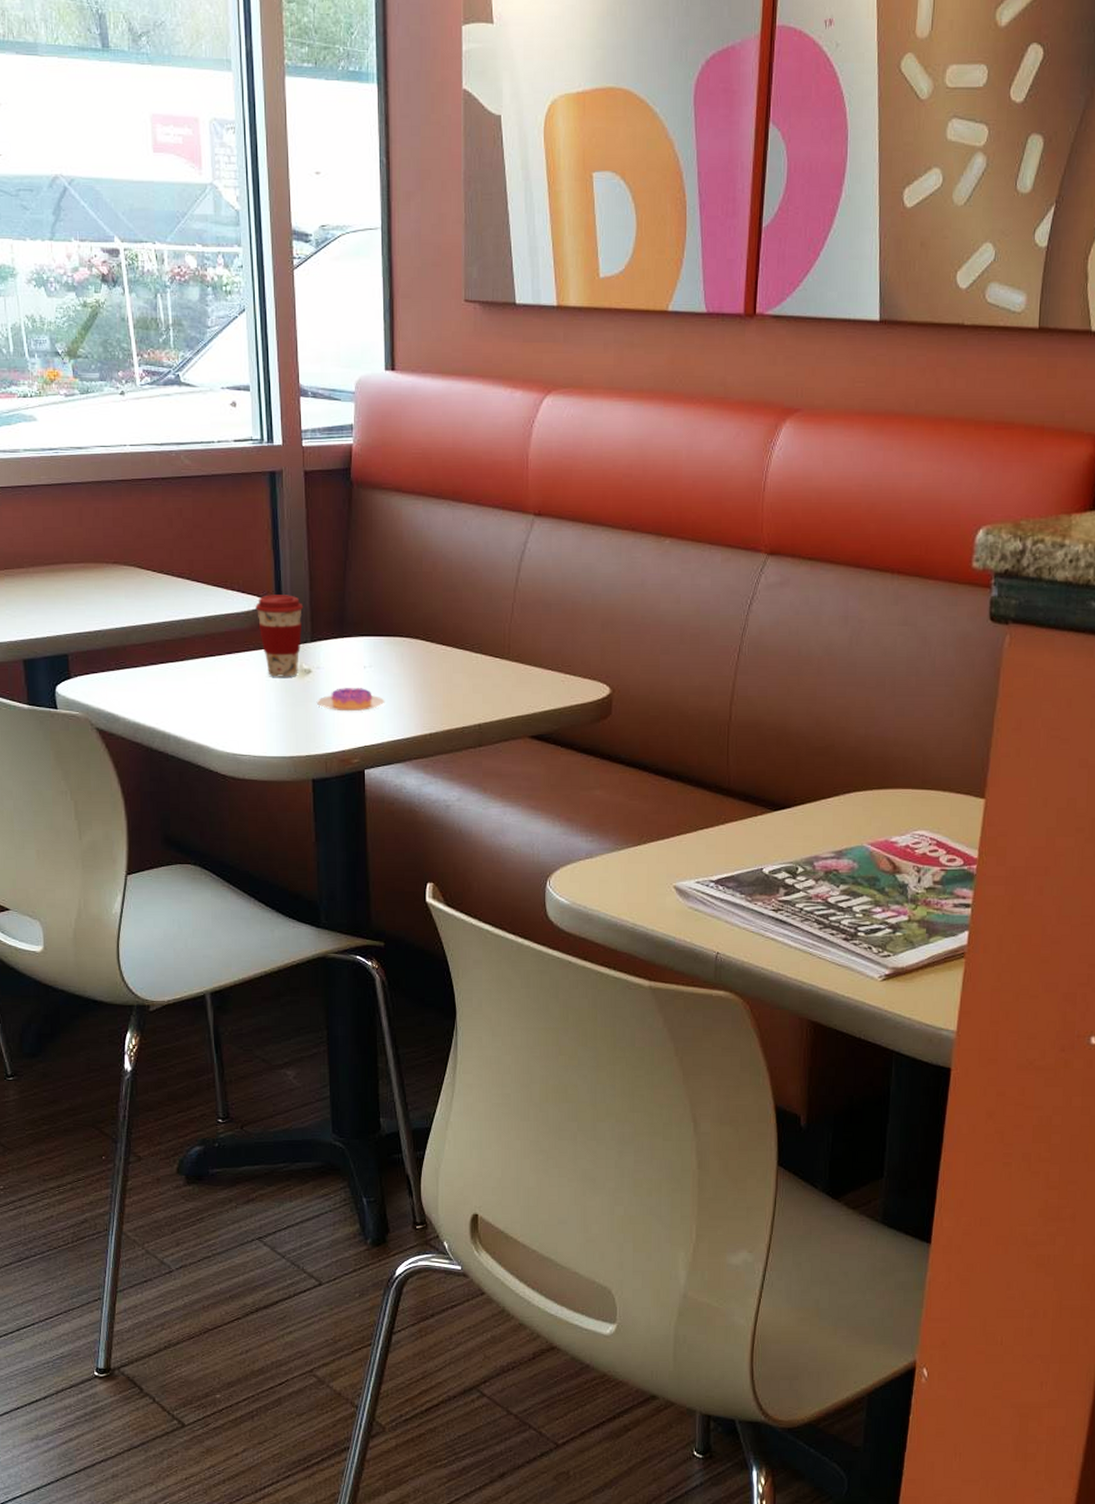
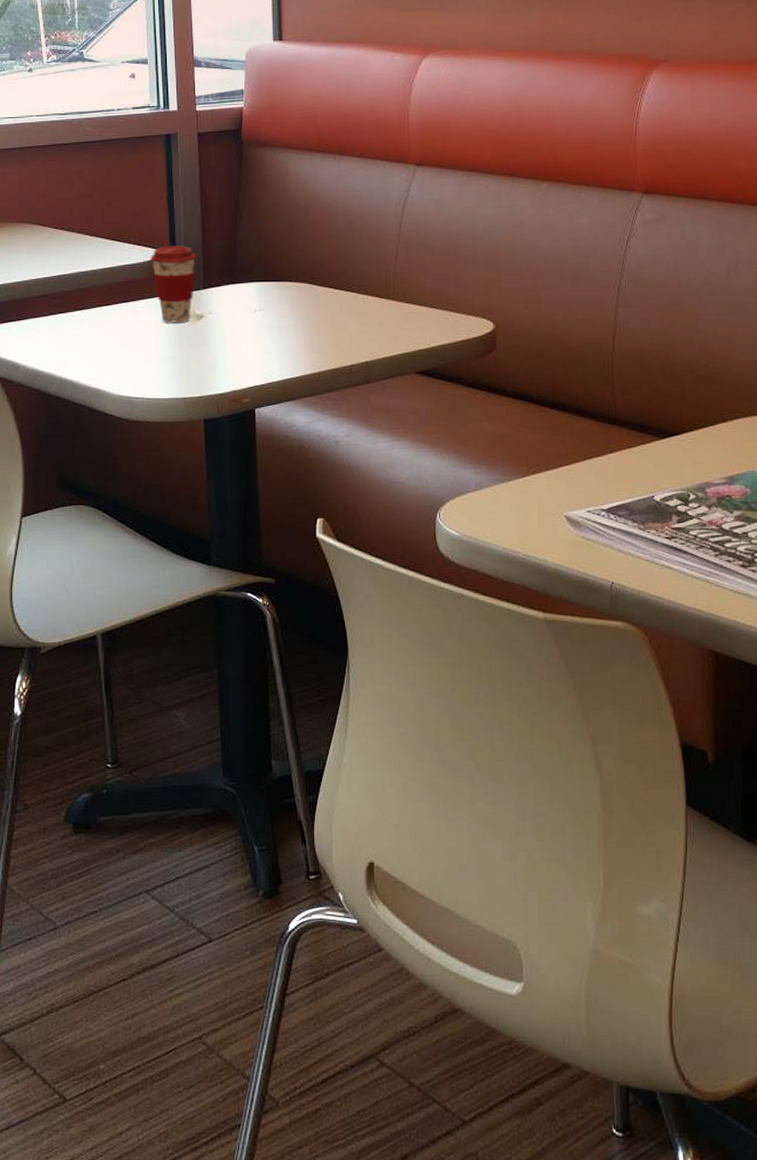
donut: present [316,688,385,712] -> none [208,331,275,354]

